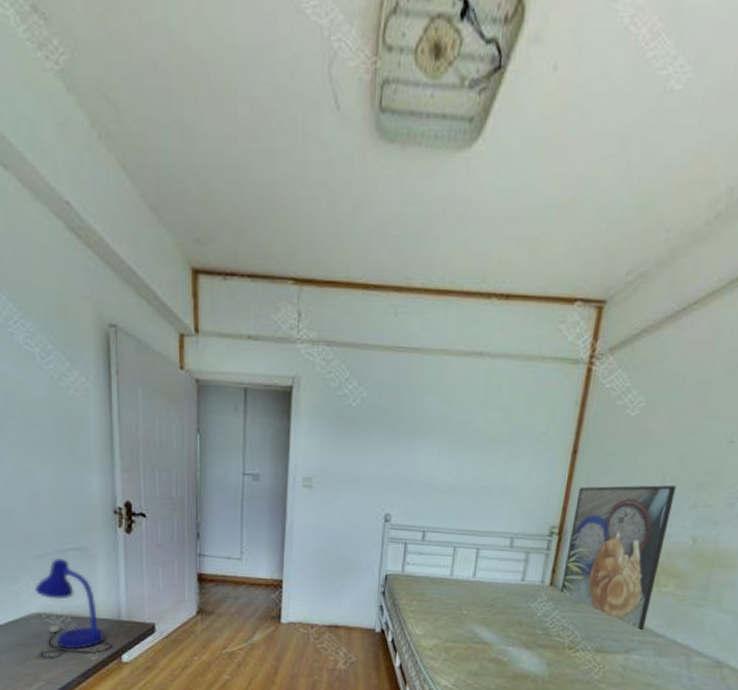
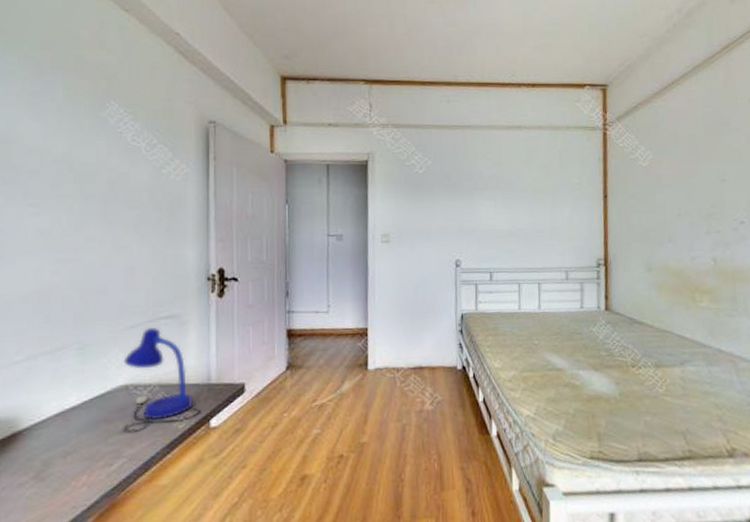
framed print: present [559,485,676,633] -> none [614,217,693,345]

